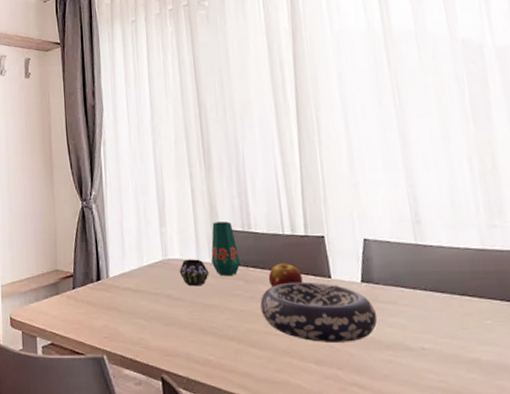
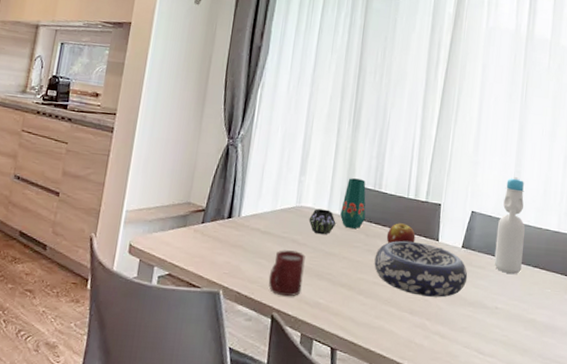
cup: none [150,307,187,356] -> present [268,250,306,297]
bottle: none [399,192,445,307] -> present [494,177,526,275]

